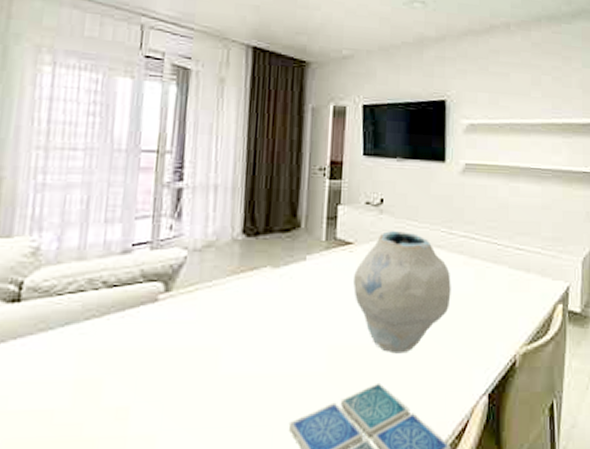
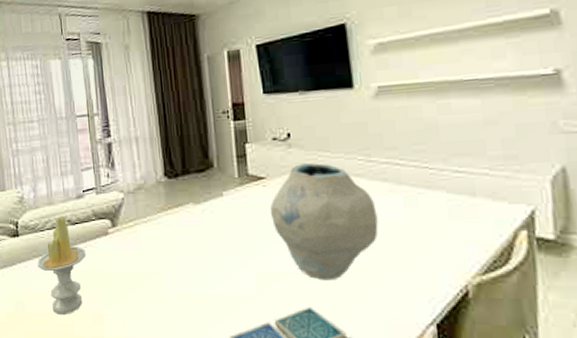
candle: none [43,275,122,410] -> present [37,215,87,315]

